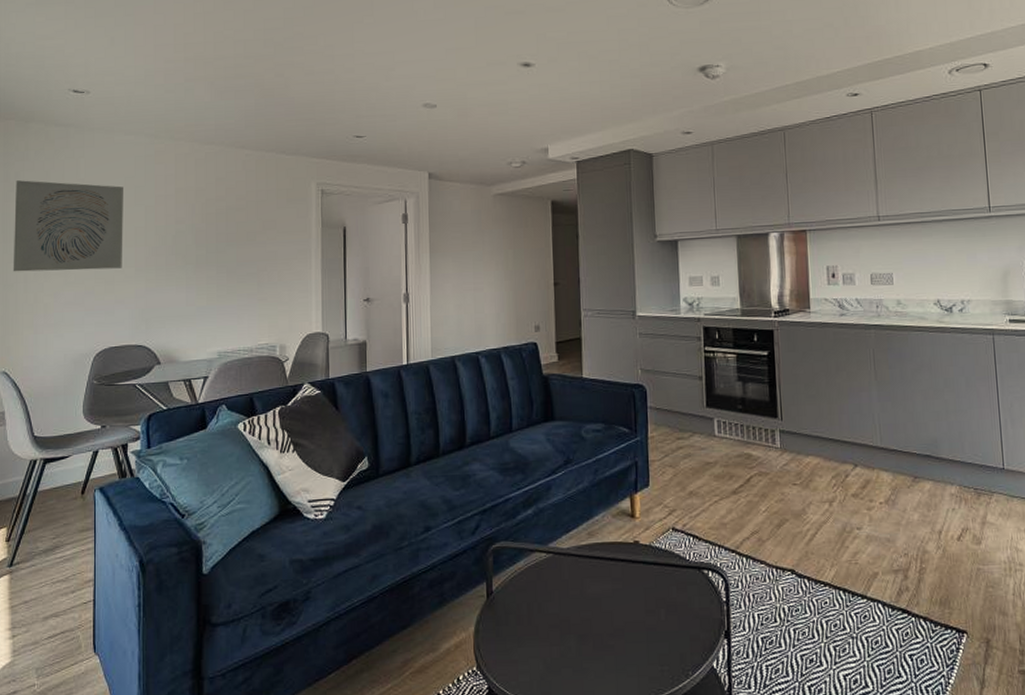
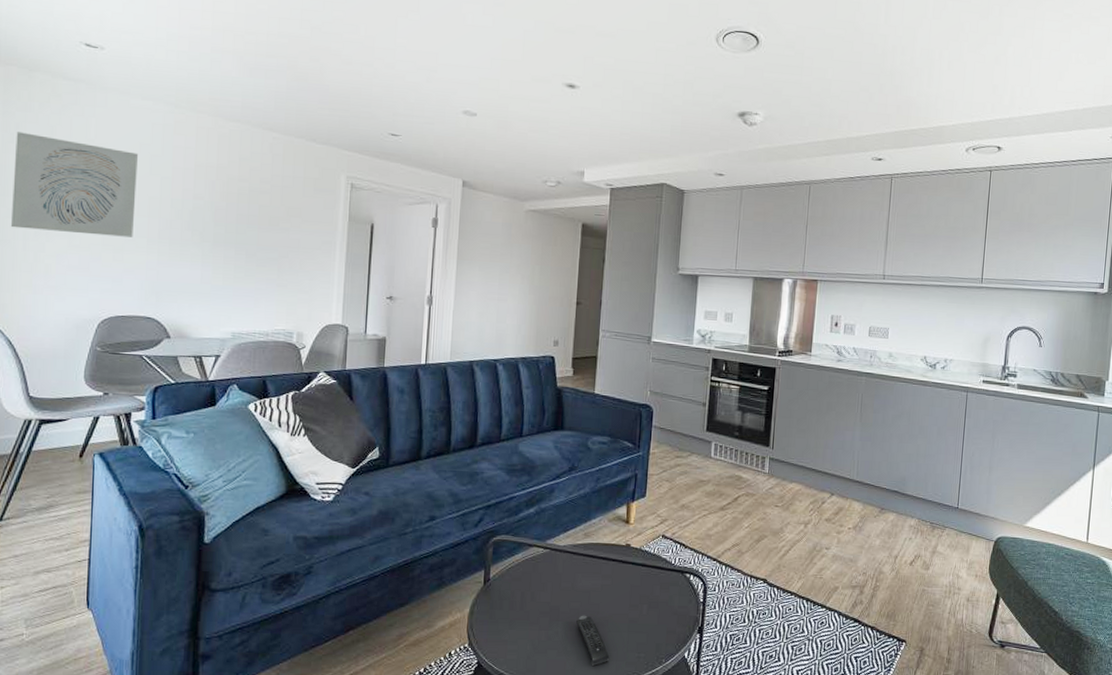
remote control: none [589,625,630,684] -> present [576,615,610,666]

